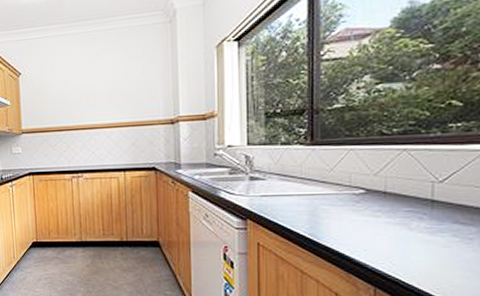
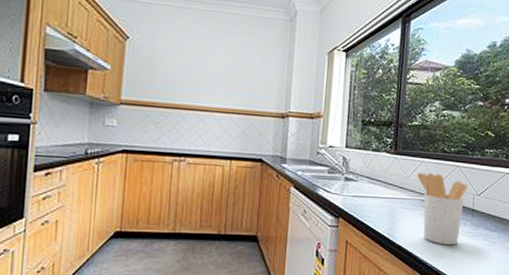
utensil holder: none [344,161,422,245] -> present [417,172,468,246]

